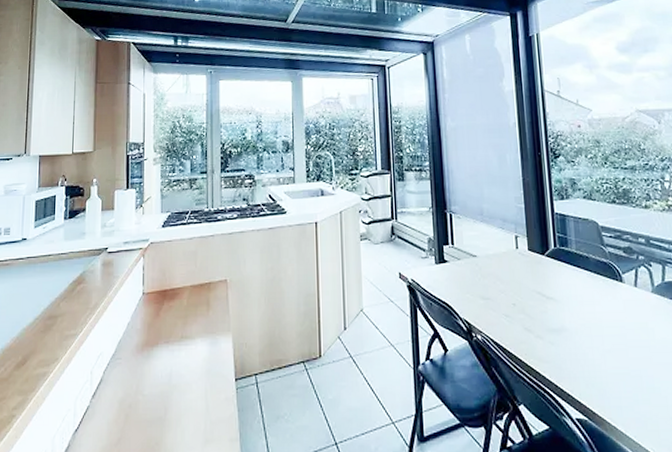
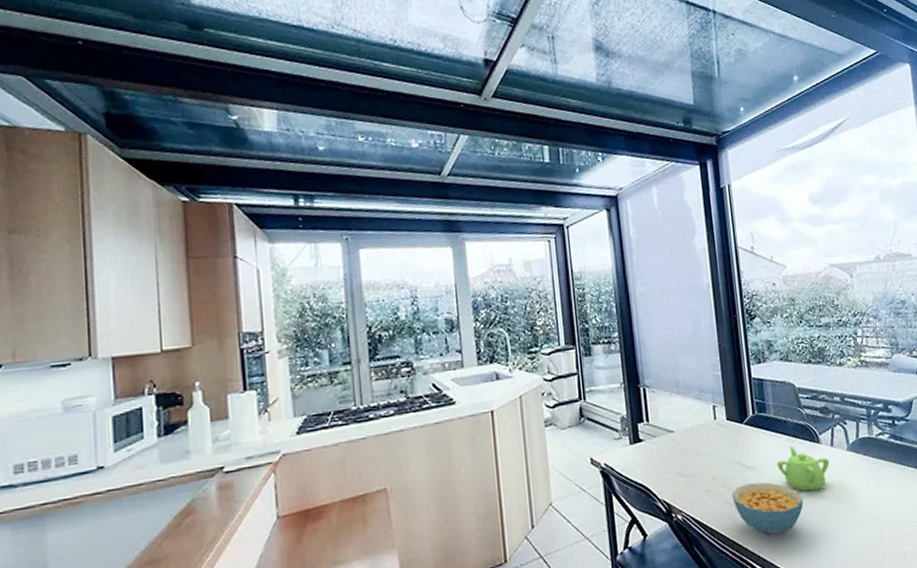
cereal bowl: none [531,313,604,366] -> present [731,482,804,535]
teapot: none [577,281,633,329] -> present [777,445,830,492]

